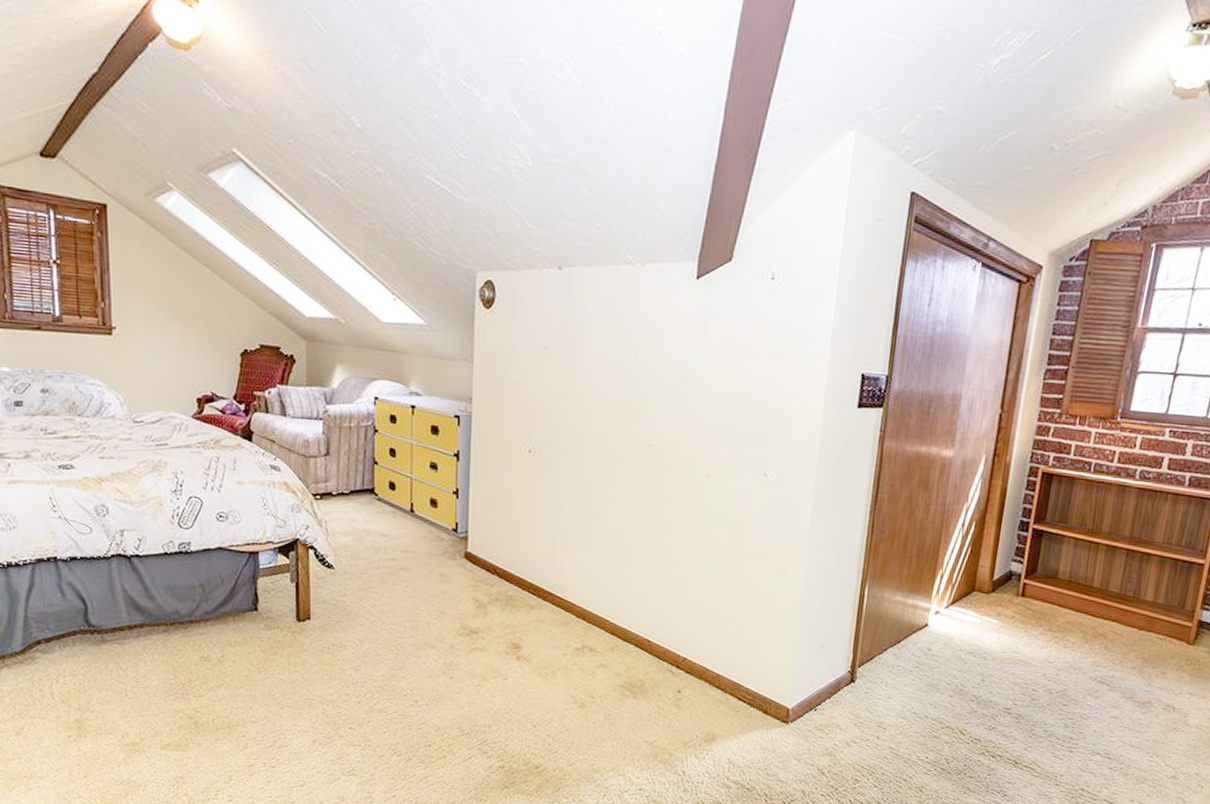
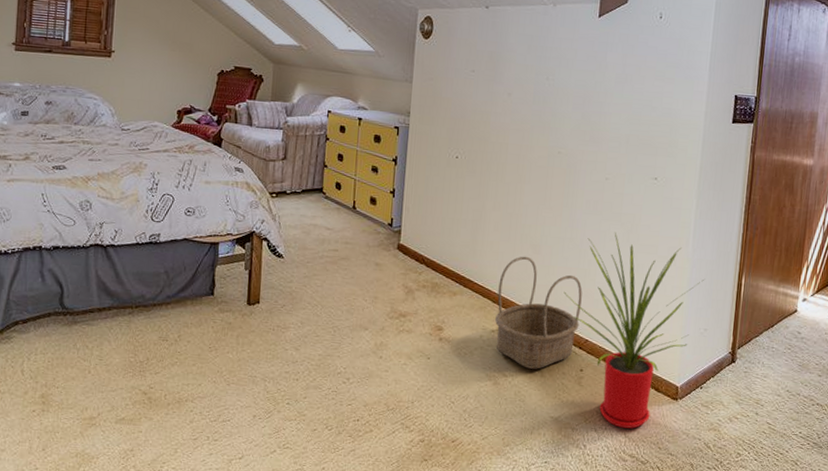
basket: none [580,565,680,690] -> present [495,256,583,369]
house plant: none [658,536,822,754] -> present [564,232,705,429]

